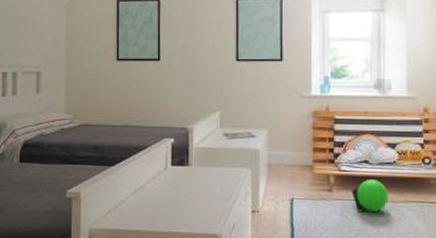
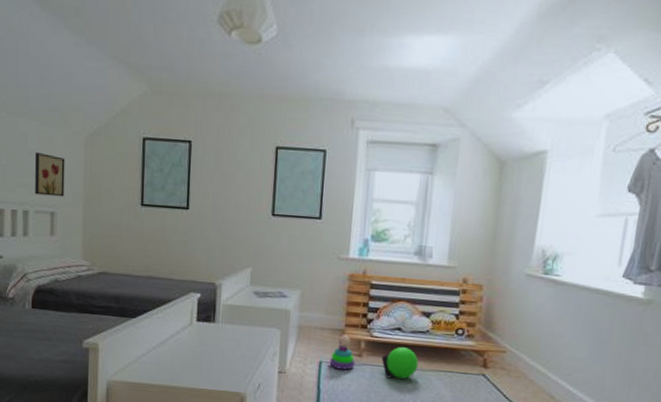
wall art: none [23,19,49,58] -> present [35,151,65,197]
stacking toy: none [300,169,326,206] -> present [329,333,356,370]

